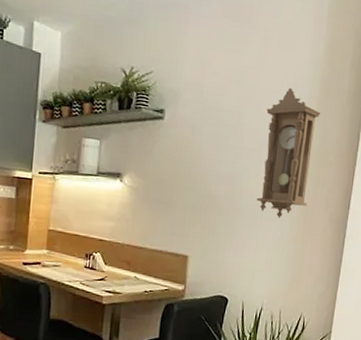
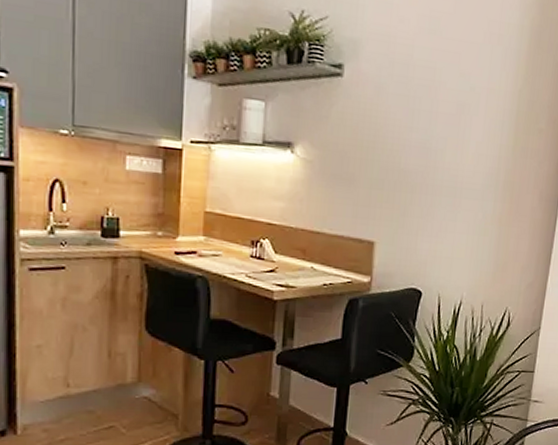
pendulum clock: present [256,87,321,218] -> none [454,39,530,197]

